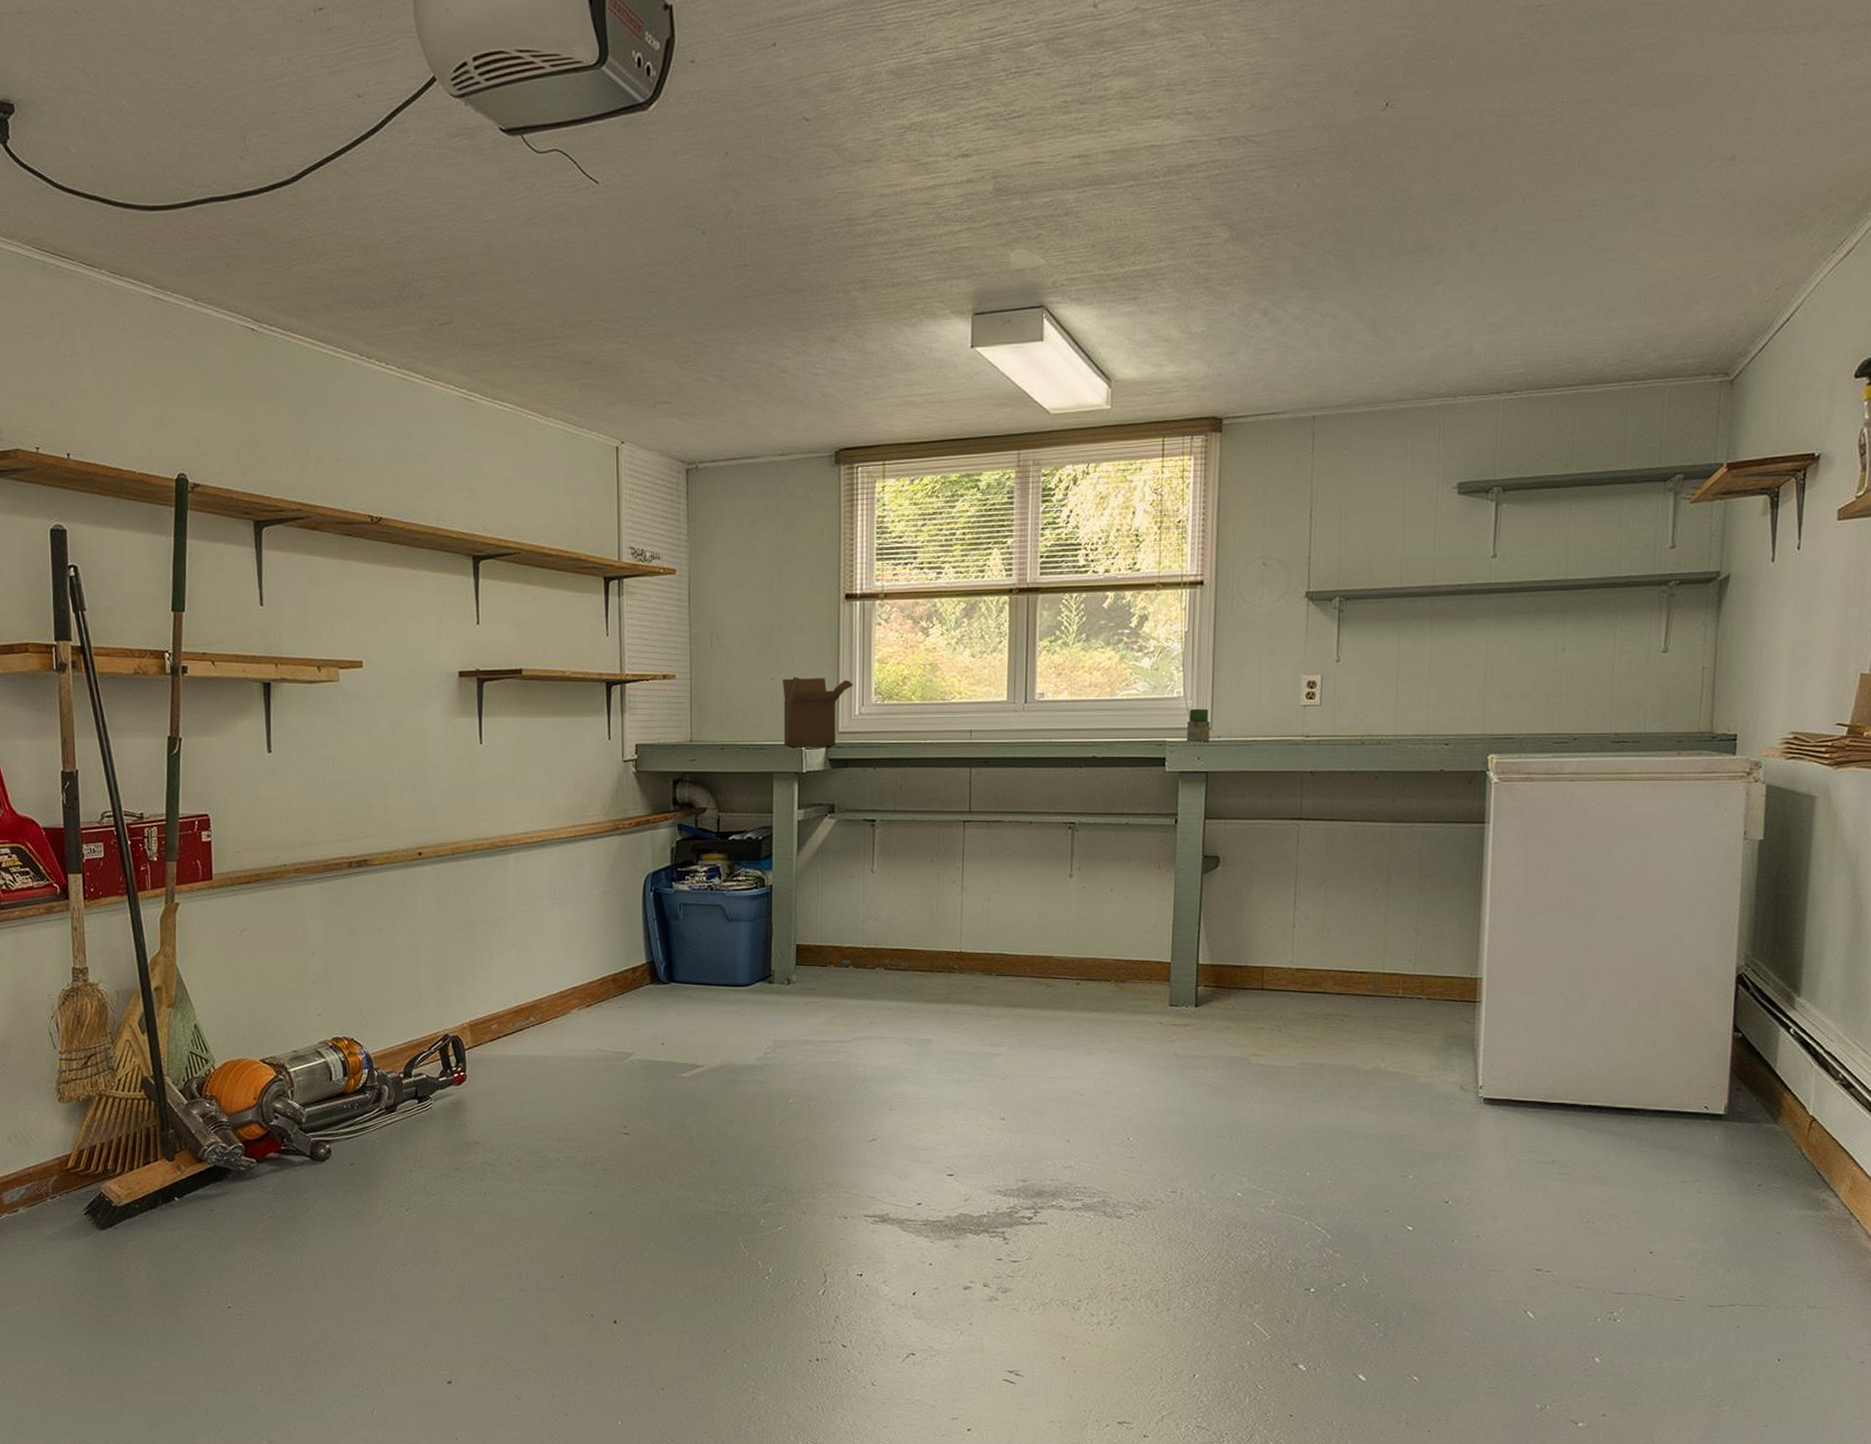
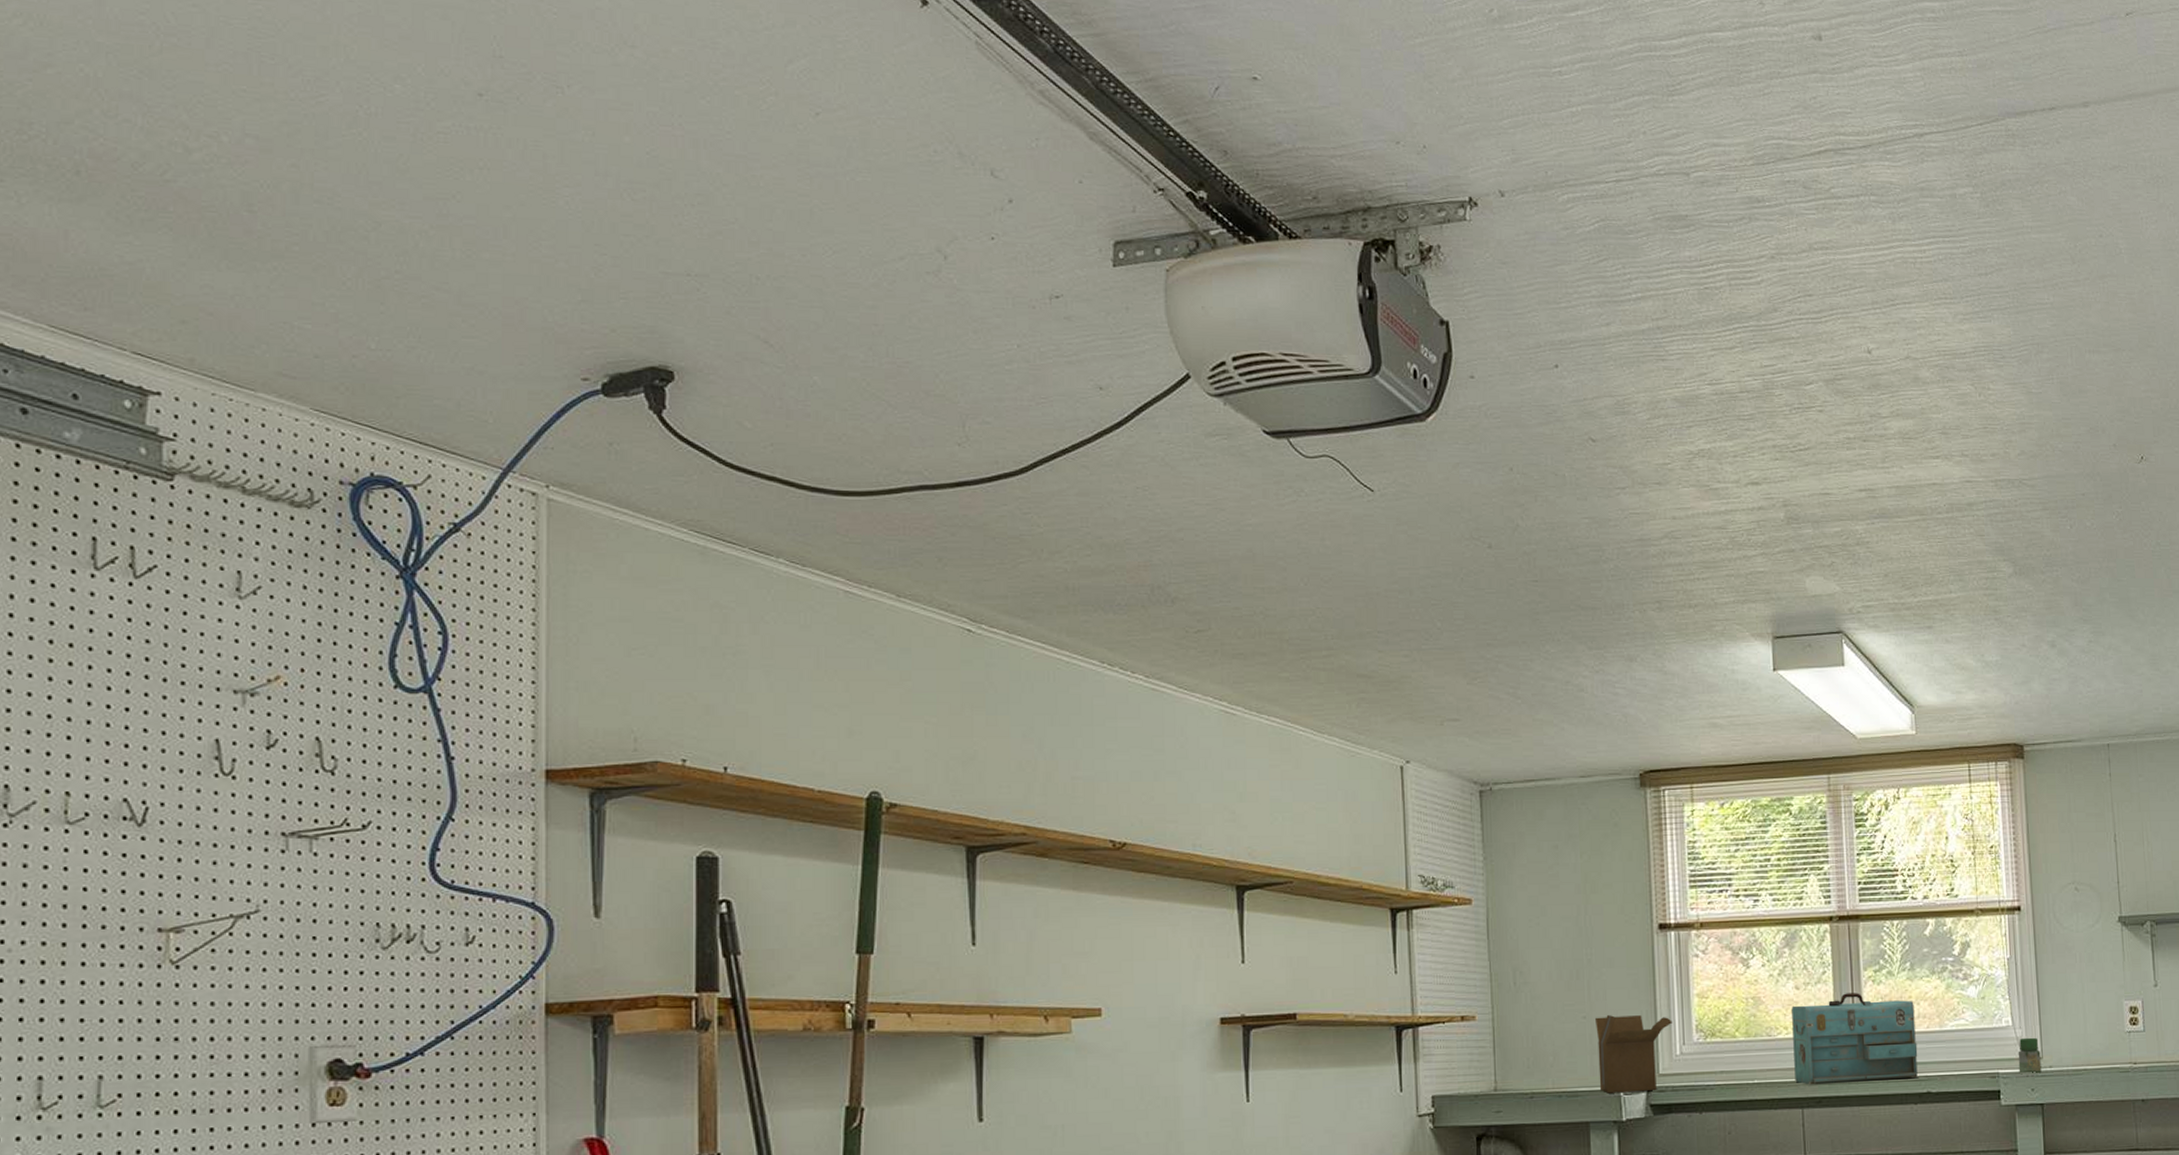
toolbox: none [965,662,1087,746] -> present [1792,993,1918,1085]

